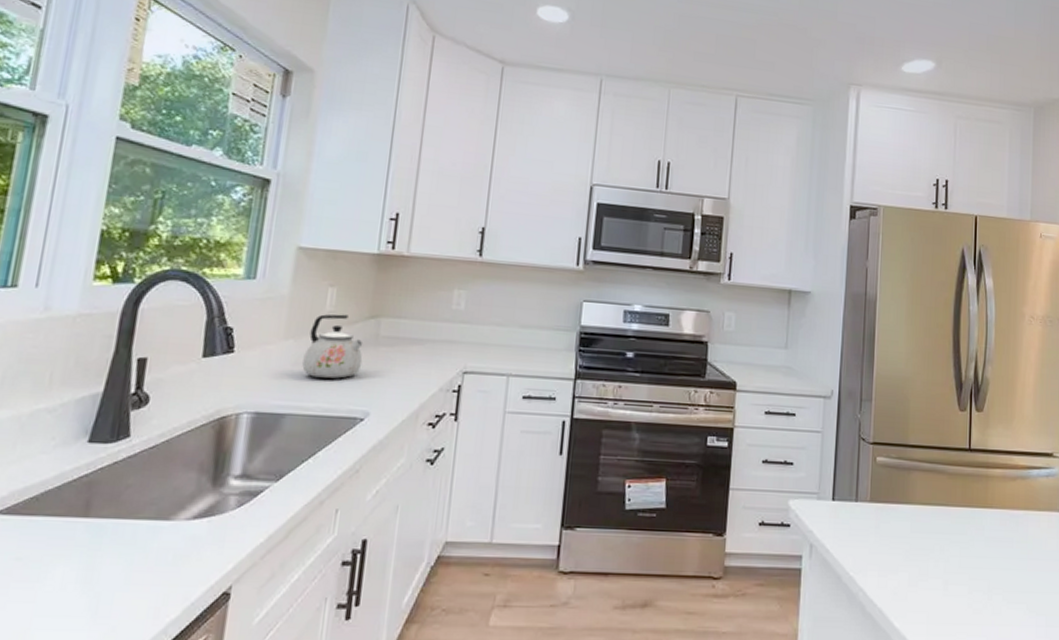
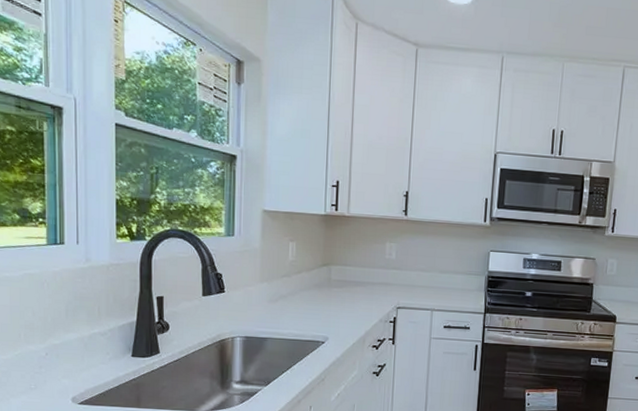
kettle: present [302,314,363,379] -> none [276,263,320,312]

